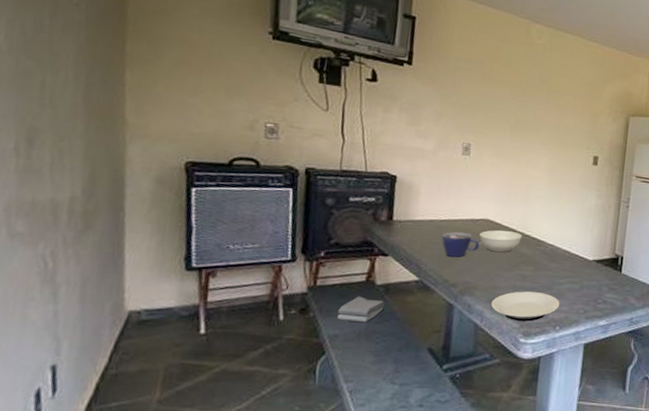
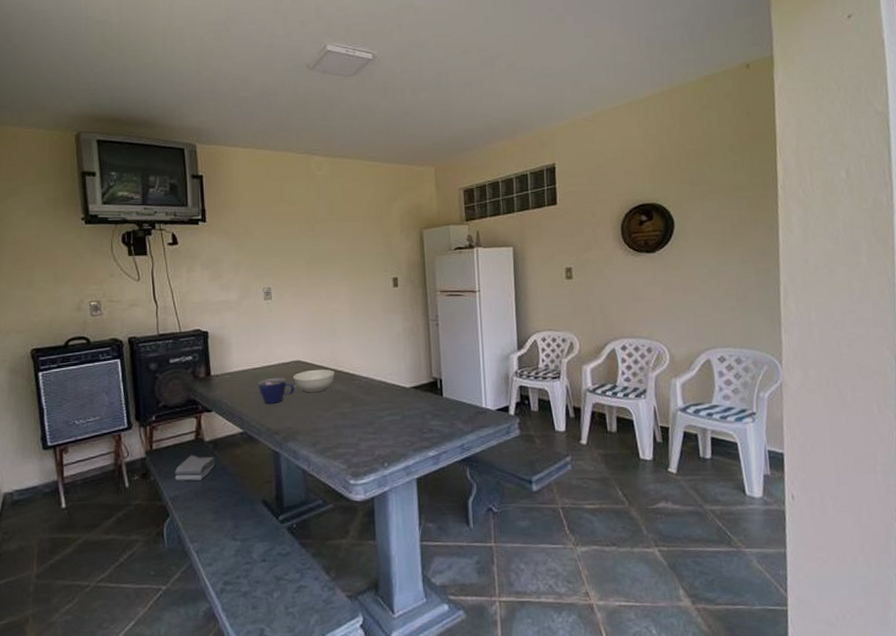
plate: present [491,291,560,321] -> none [316,429,384,462]

